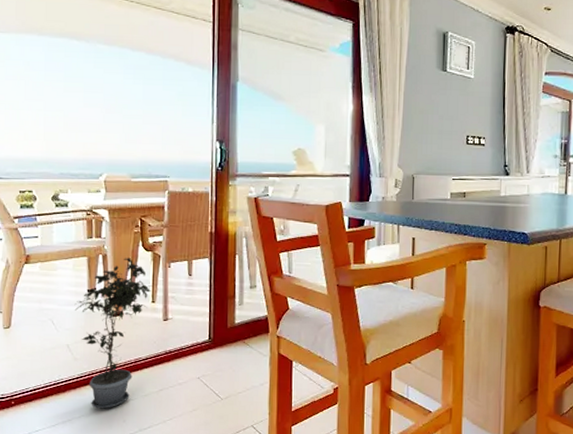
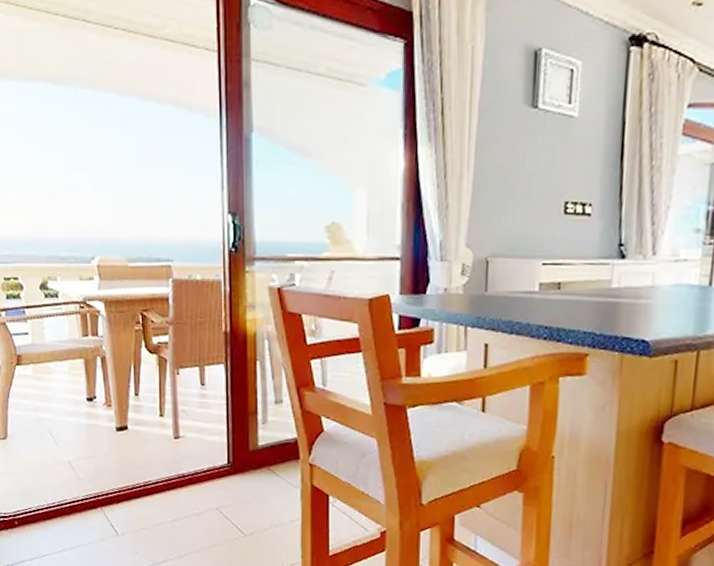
potted plant: present [74,258,152,409] -> none [73,361,160,537]

